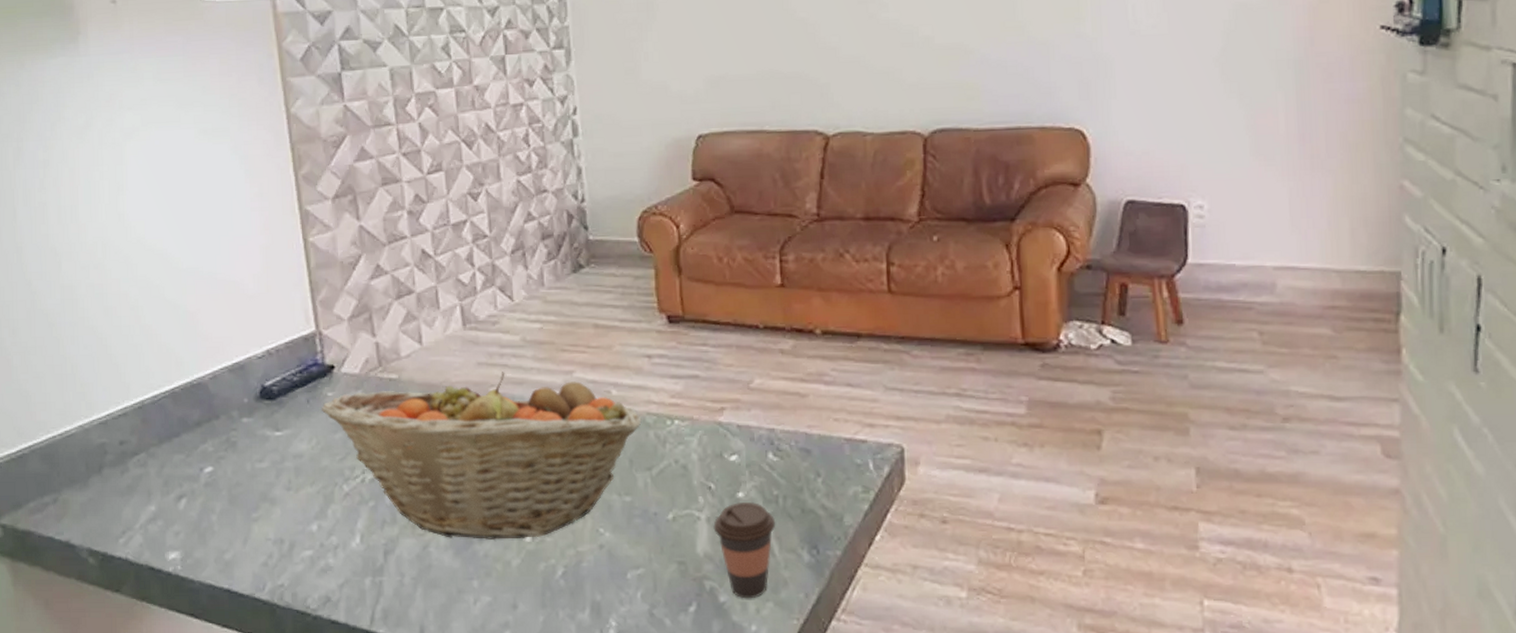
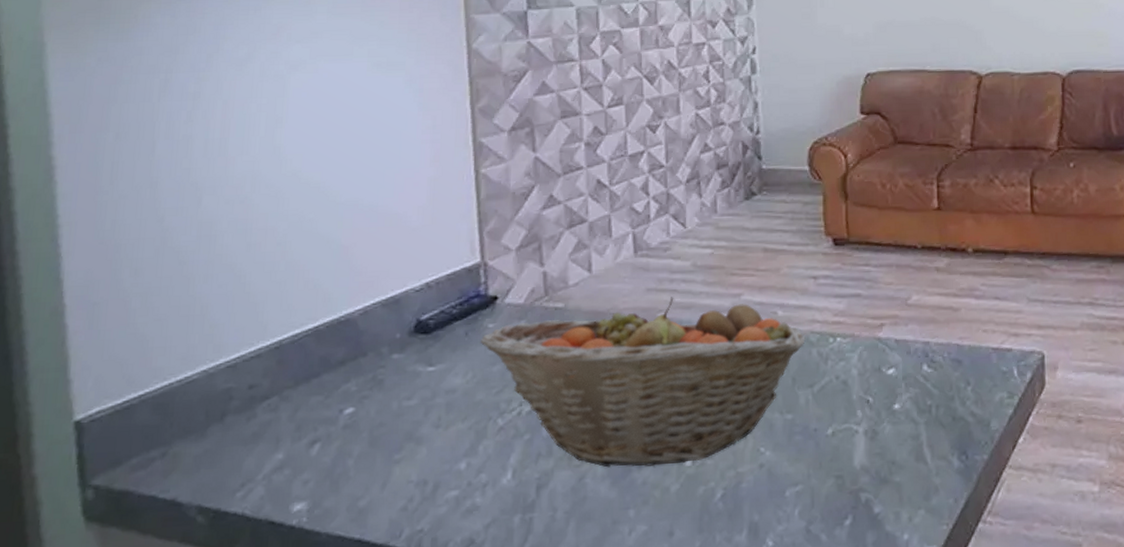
coffee cup: present [713,501,776,599] -> none [870,412,929,509]

